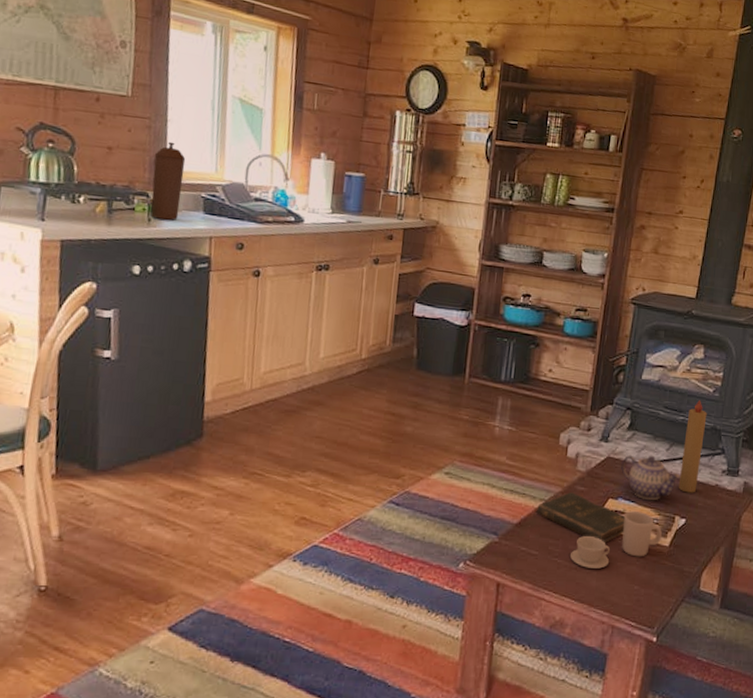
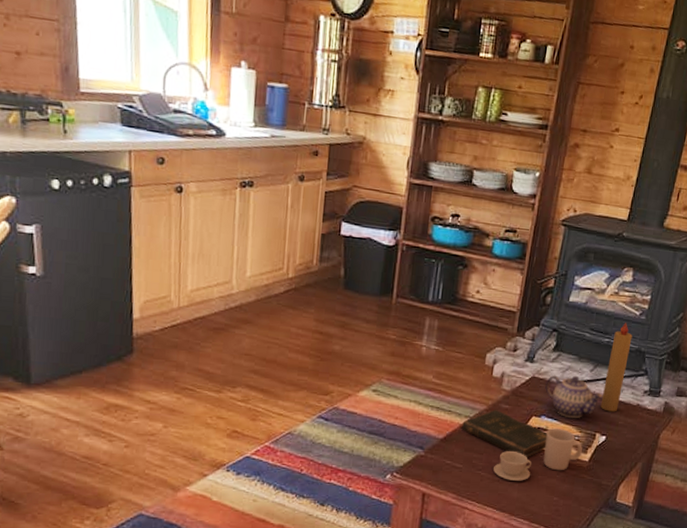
canister: present [150,141,186,221] -> none [65,46,99,133]

